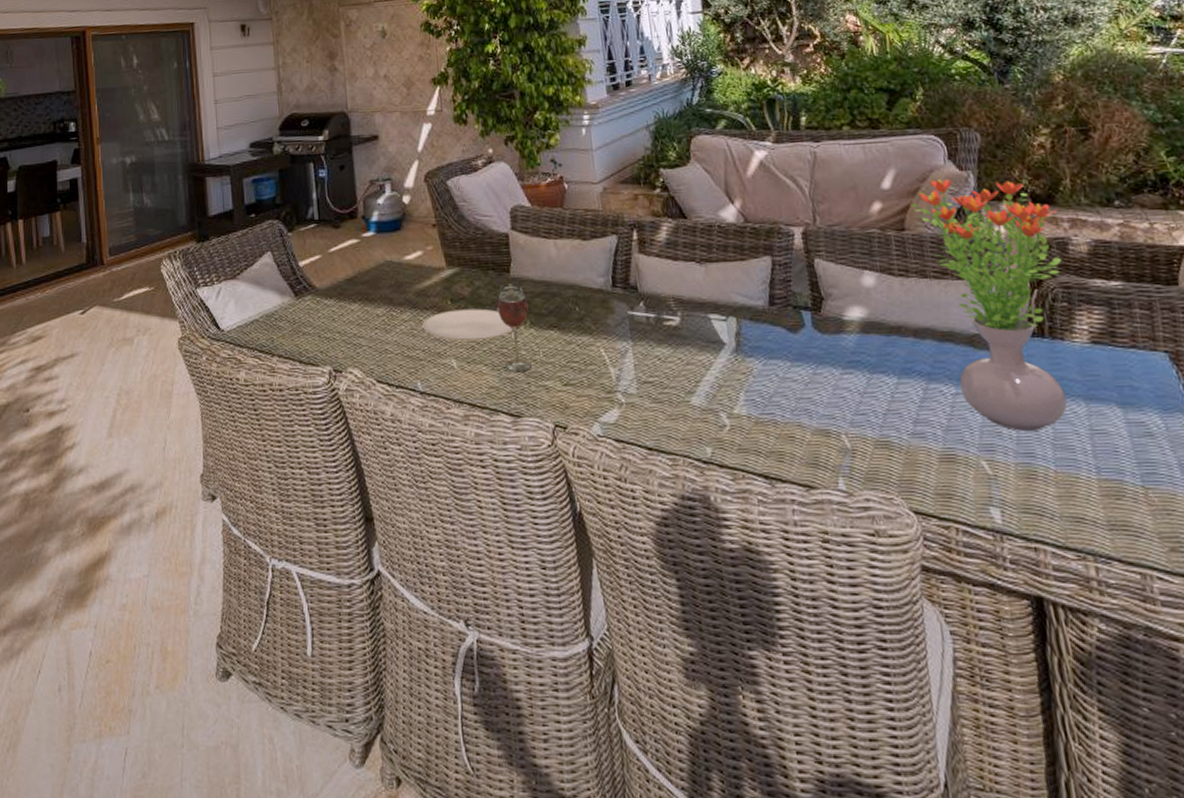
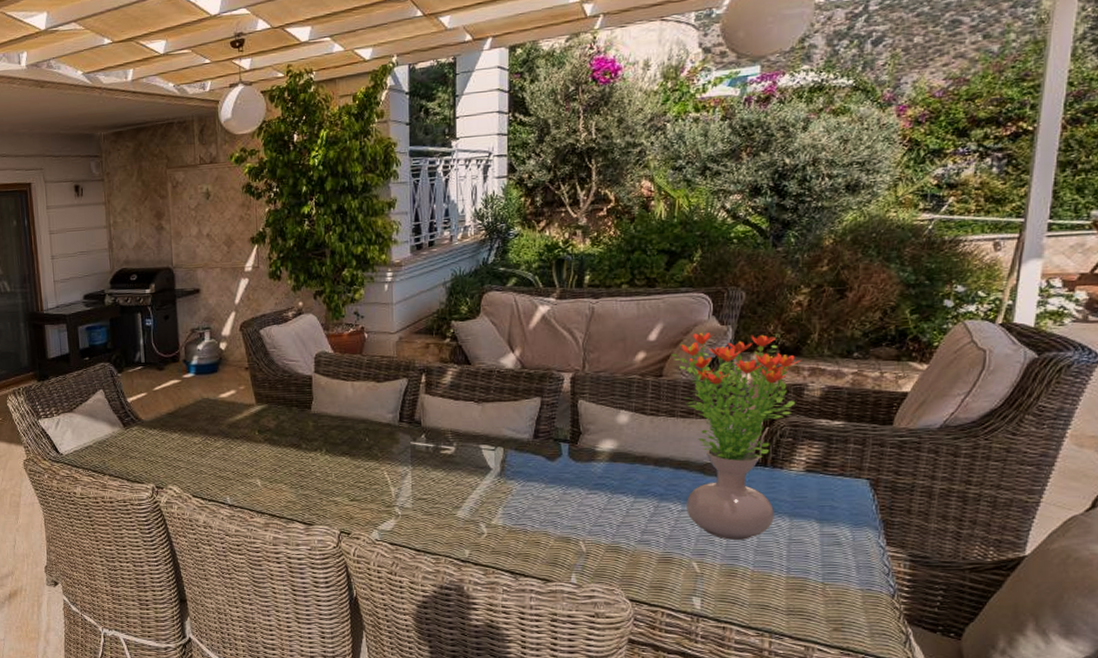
plate: present [422,308,513,342] -> none [233,438,311,465]
wineglass: present [496,283,532,371] -> none [297,418,325,489]

